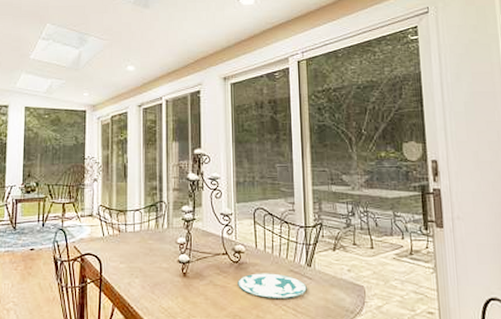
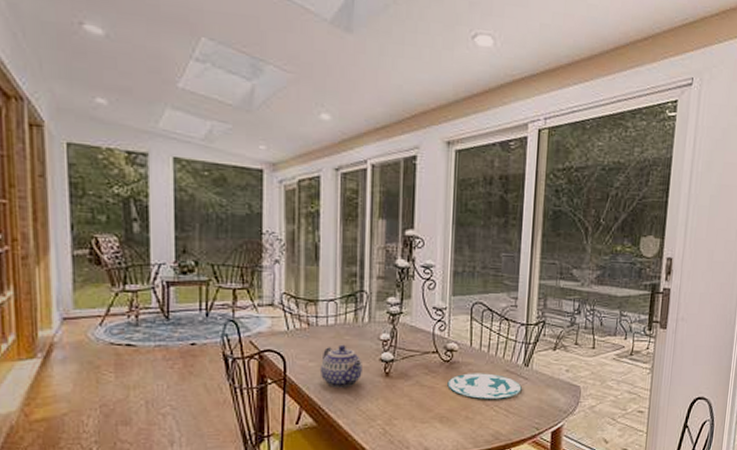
teapot: none [128,248,163,287] -> present [319,344,362,388]

